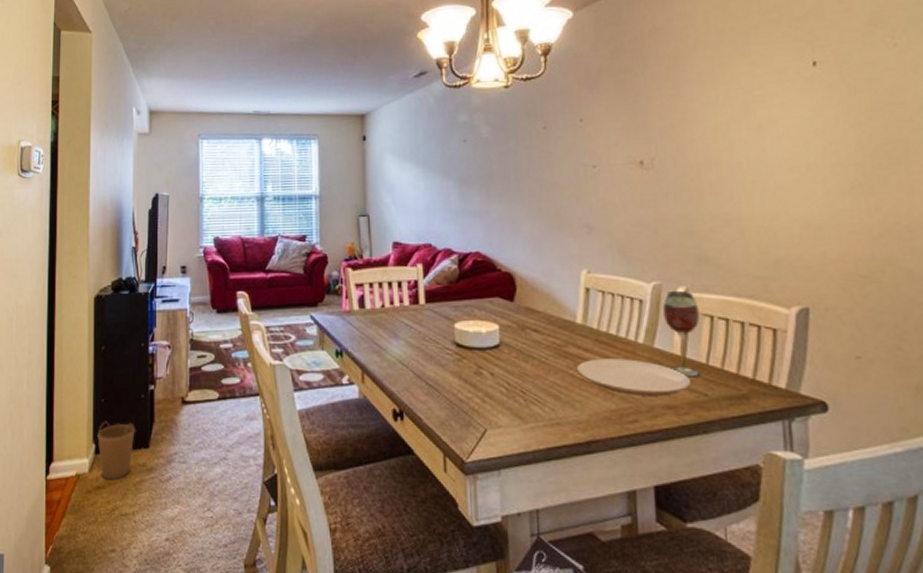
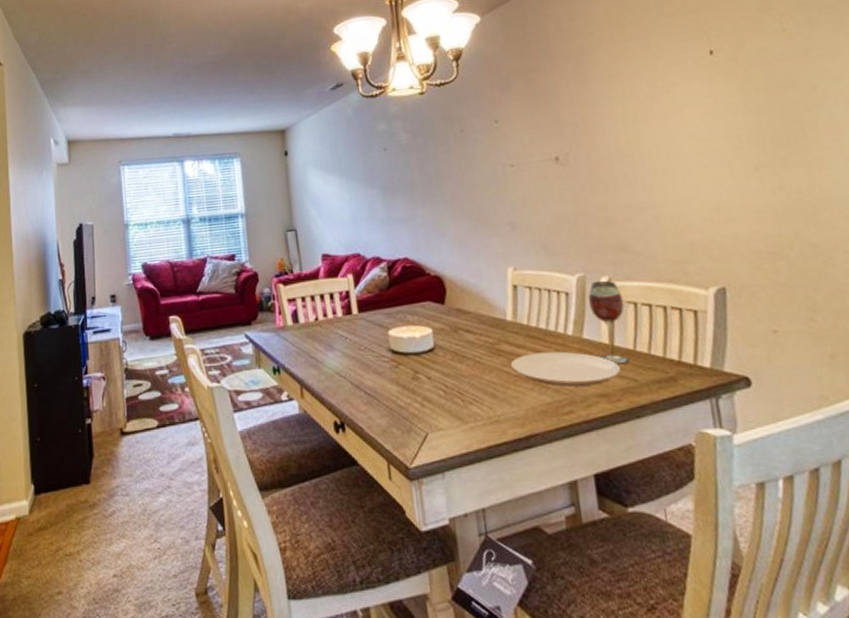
basket: present [97,421,135,480] -> none [35,460,75,521]

